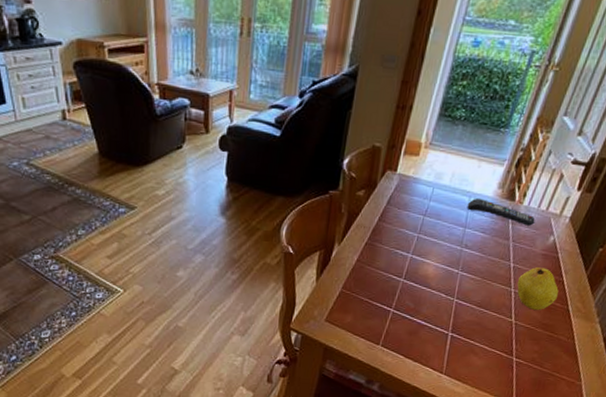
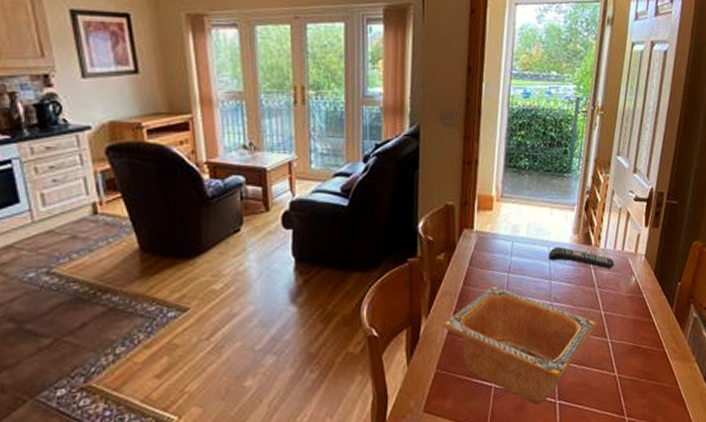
serving bowl: none [353,225,504,333] -> present [443,286,597,404]
fruit: present [517,267,559,310] -> none [612,311,653,359]

